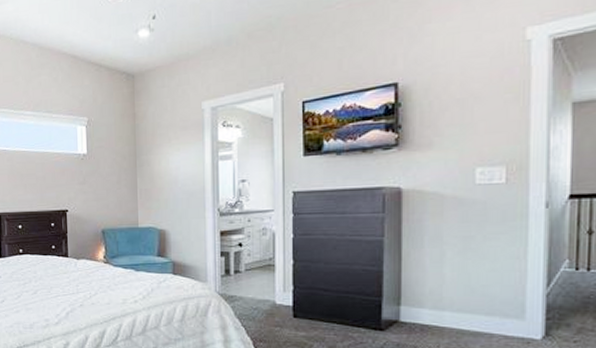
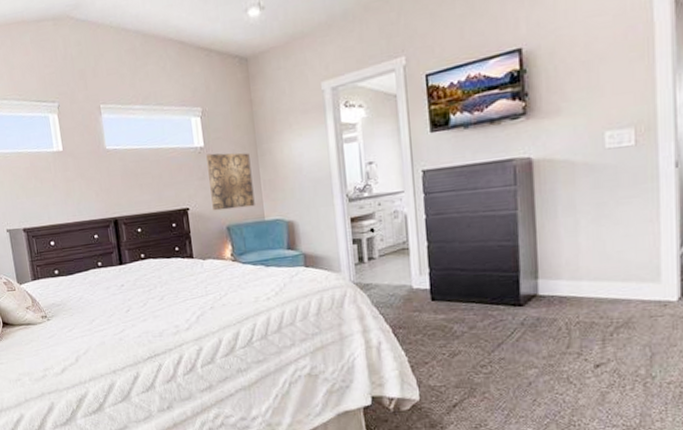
wall art: none [88,160,130,215] -> present [206,153,255,211]

